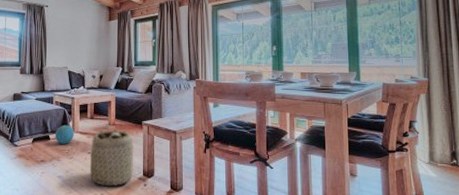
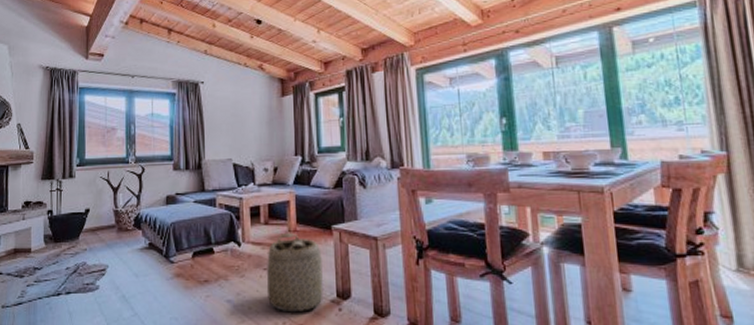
ball: present [55,124,74,144] -> none [220,233,245,259]

